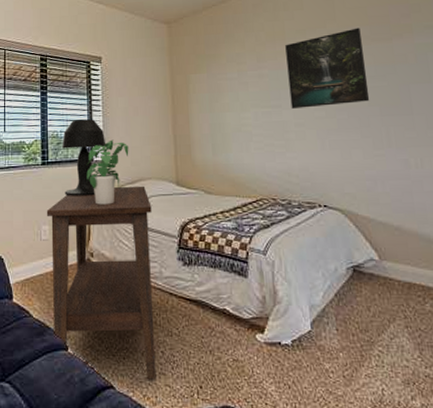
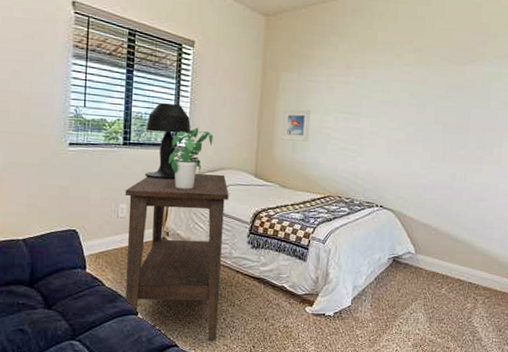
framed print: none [198,109,229,143] -> present [281,109,311,142]
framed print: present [285,27,370,109] -> none [369,48,442,119]

